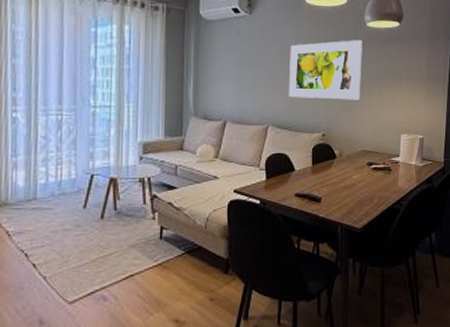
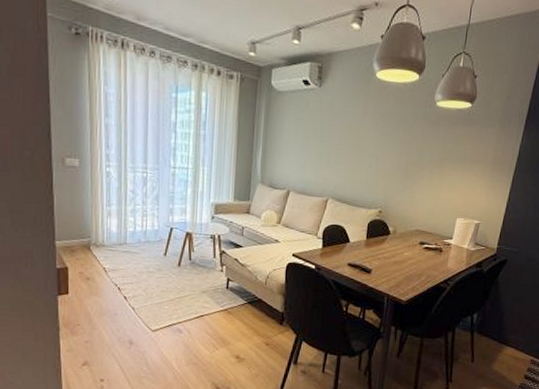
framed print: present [288,40,362,100] -> none [350,119,430,181]

